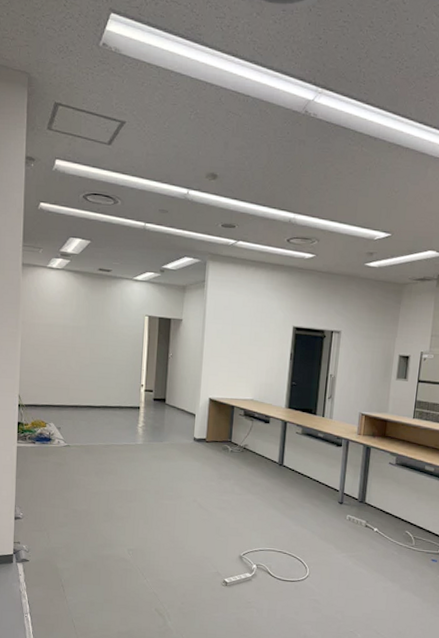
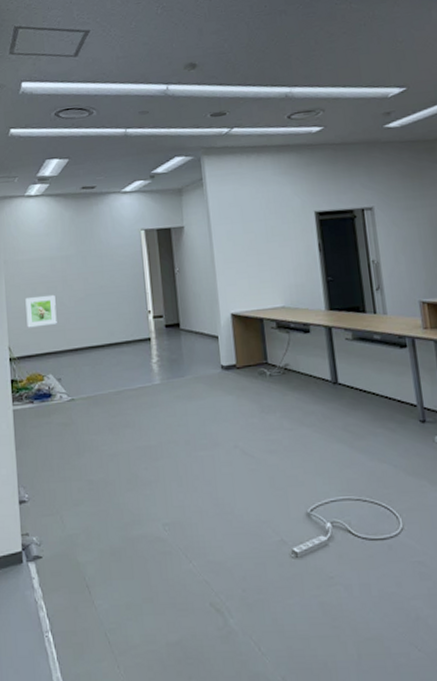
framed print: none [36,357,64,383] -> present [25,294,57,328]

